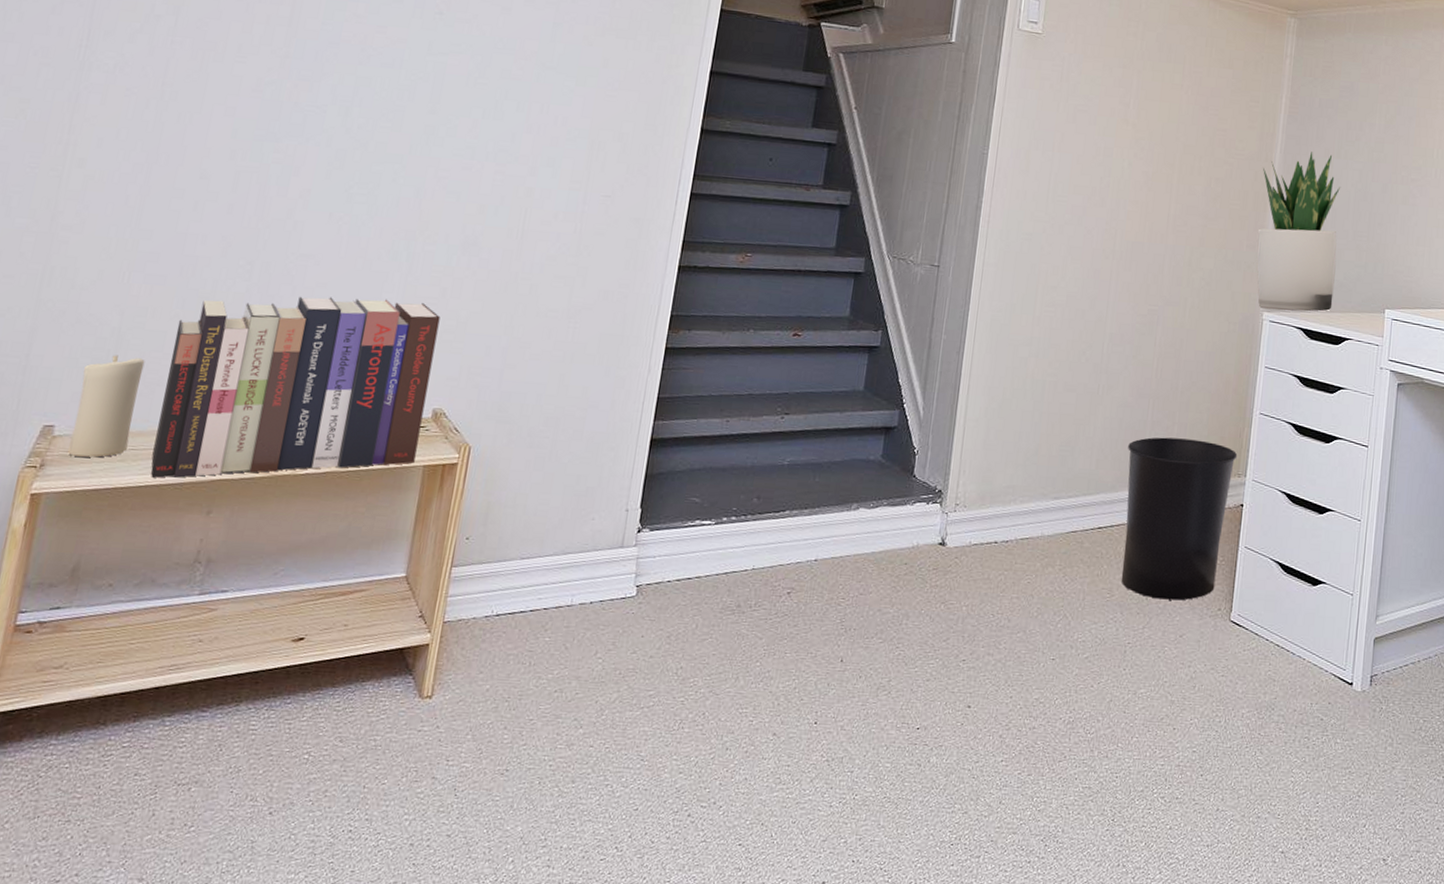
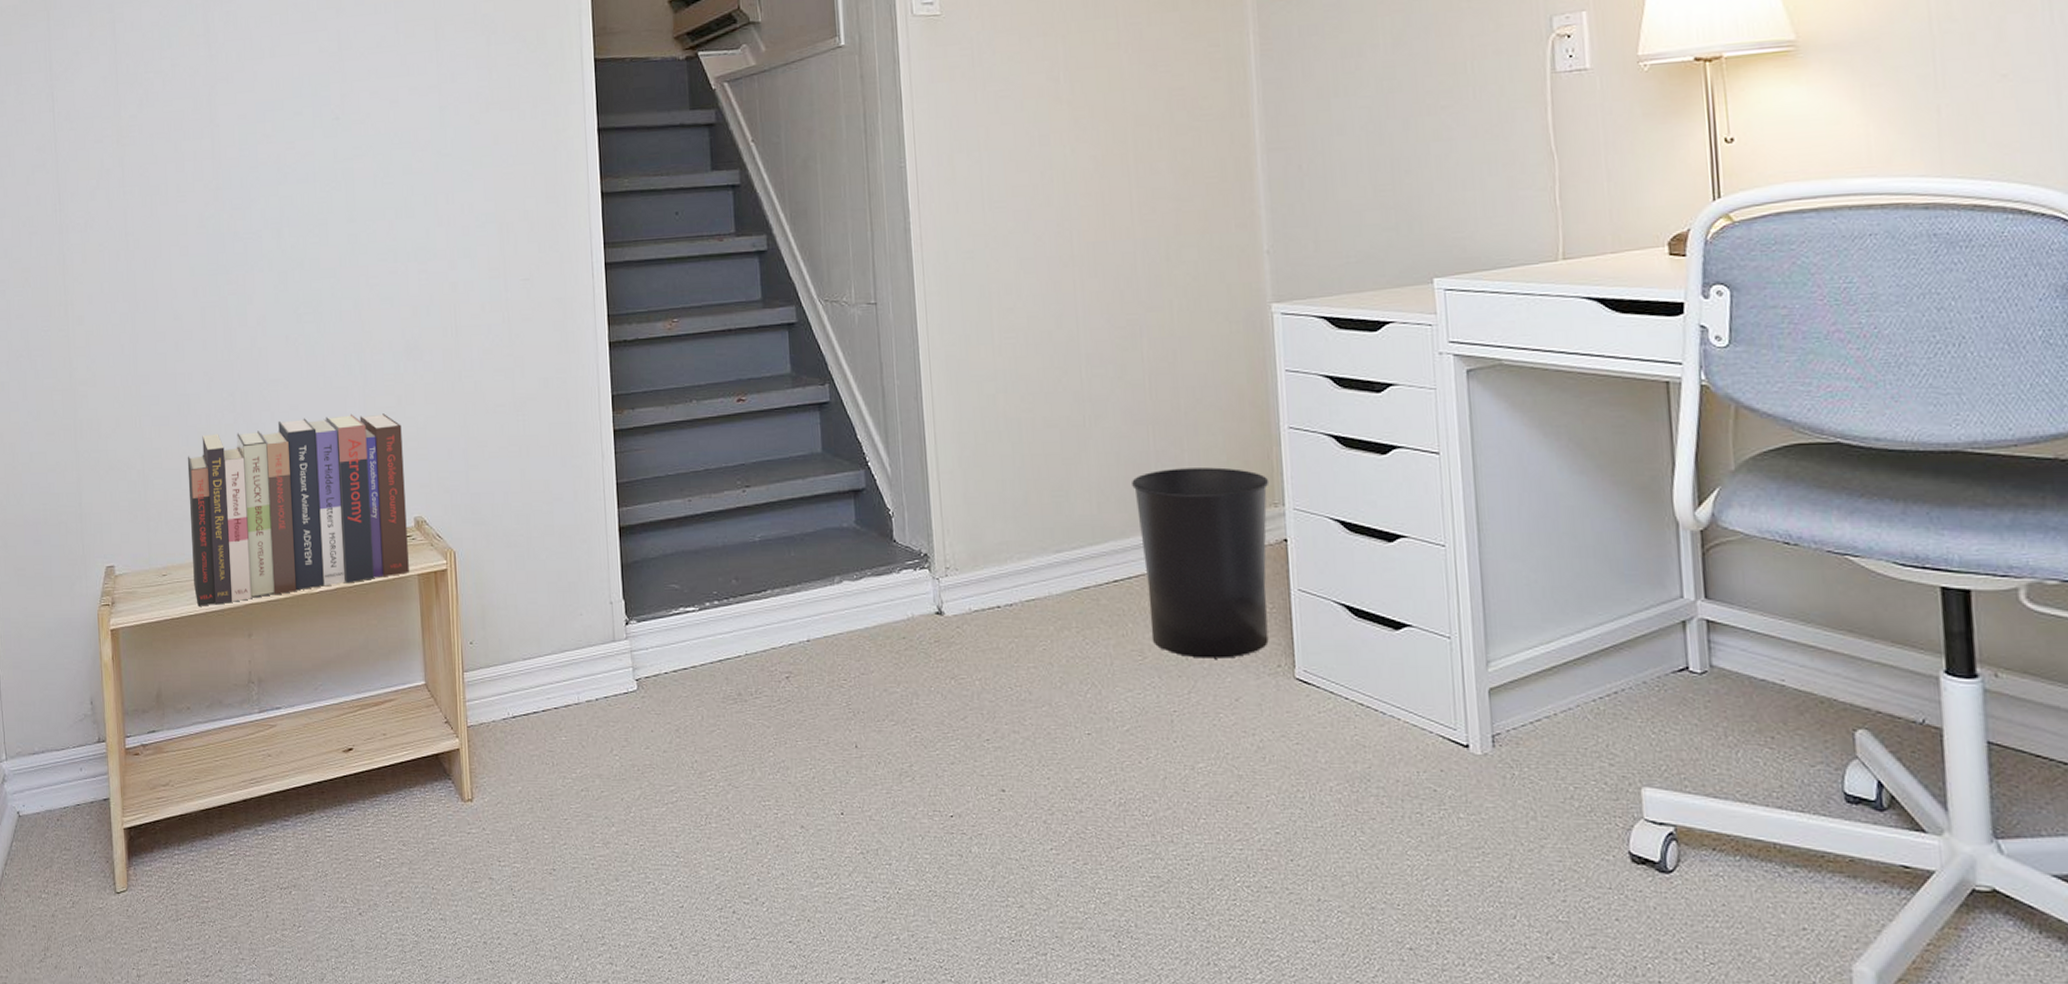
candle: present [67,355,145,458] -> none [125,495,173,593]
planter: present [1256,151,1341,312] -> none [1240,94,1361,300]

